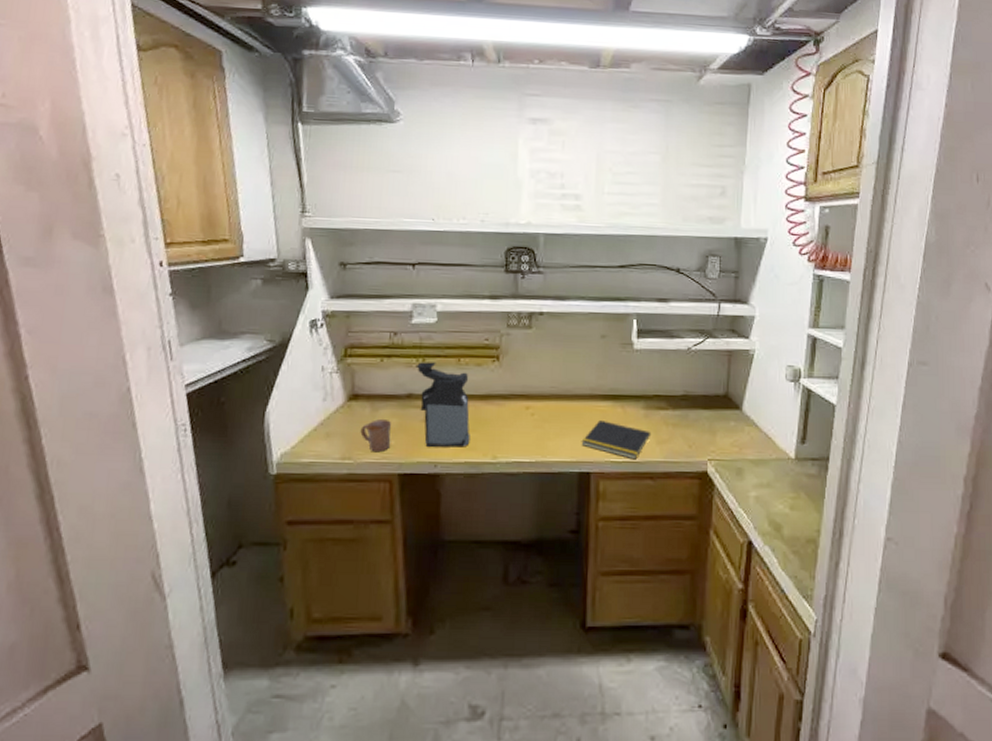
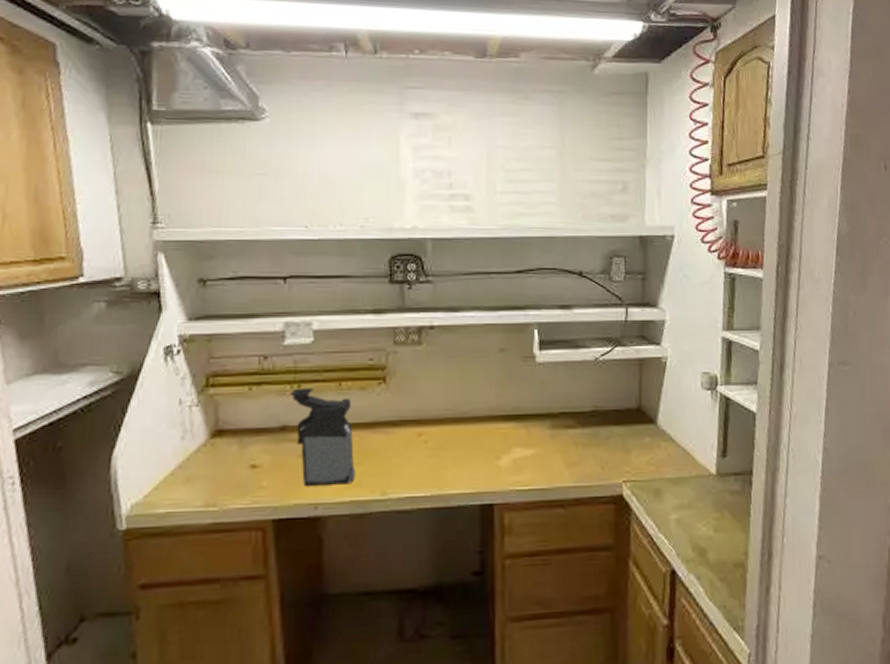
mug: present [360,419,391,453] -> none [226,457,263,497]
notepad: present [581,420,652,460] -> none [482,444,560,487]

